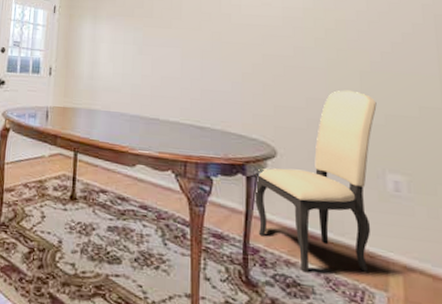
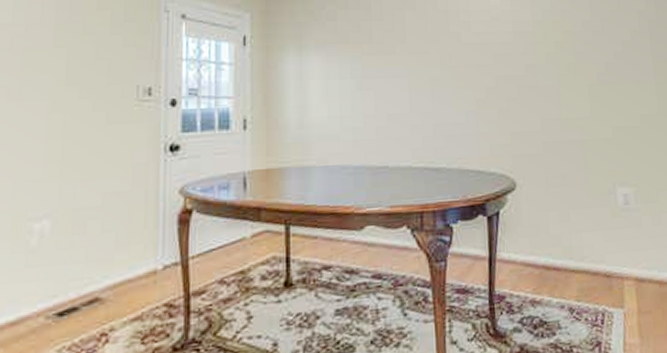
dining chair: present [253,90,377,273] -> none [495,106,607,309]

